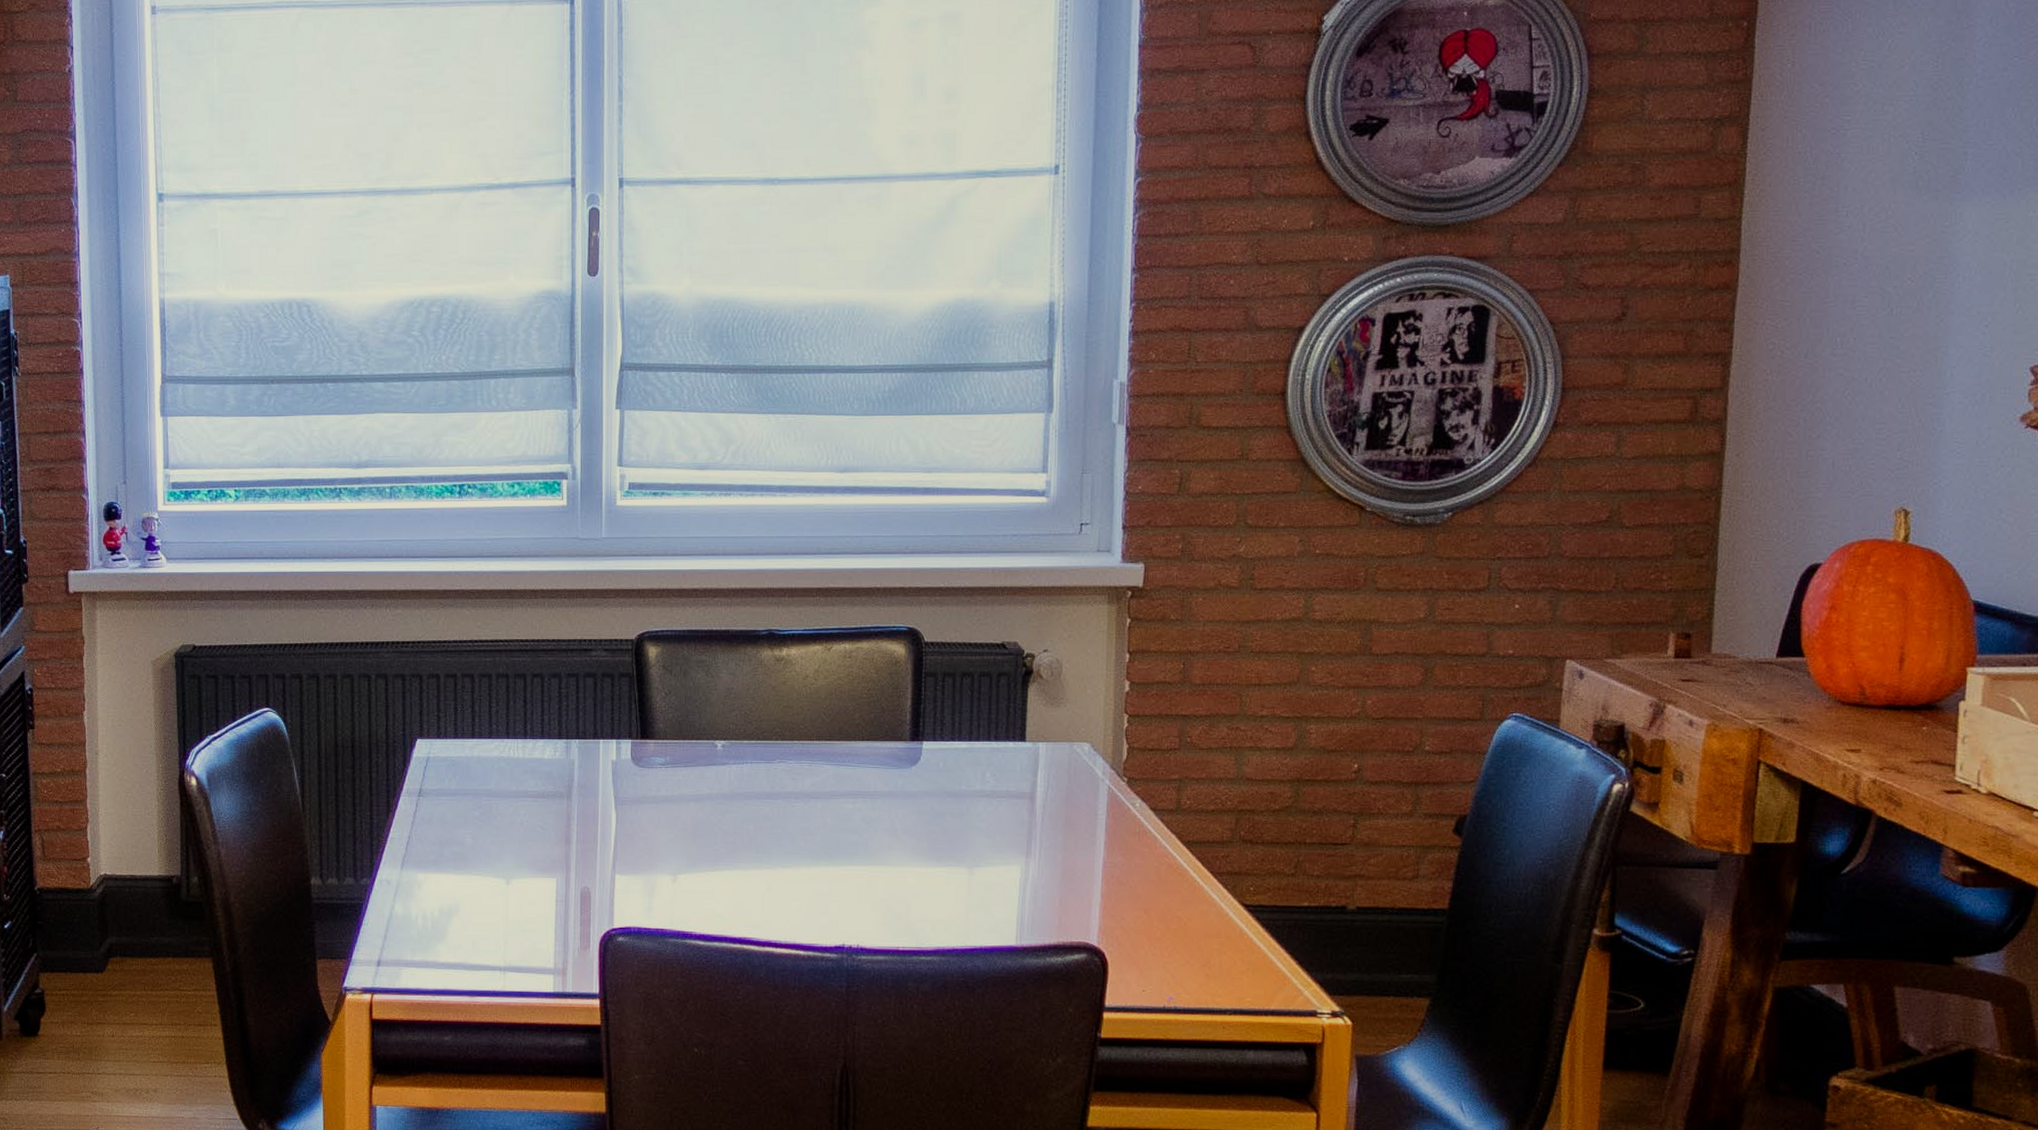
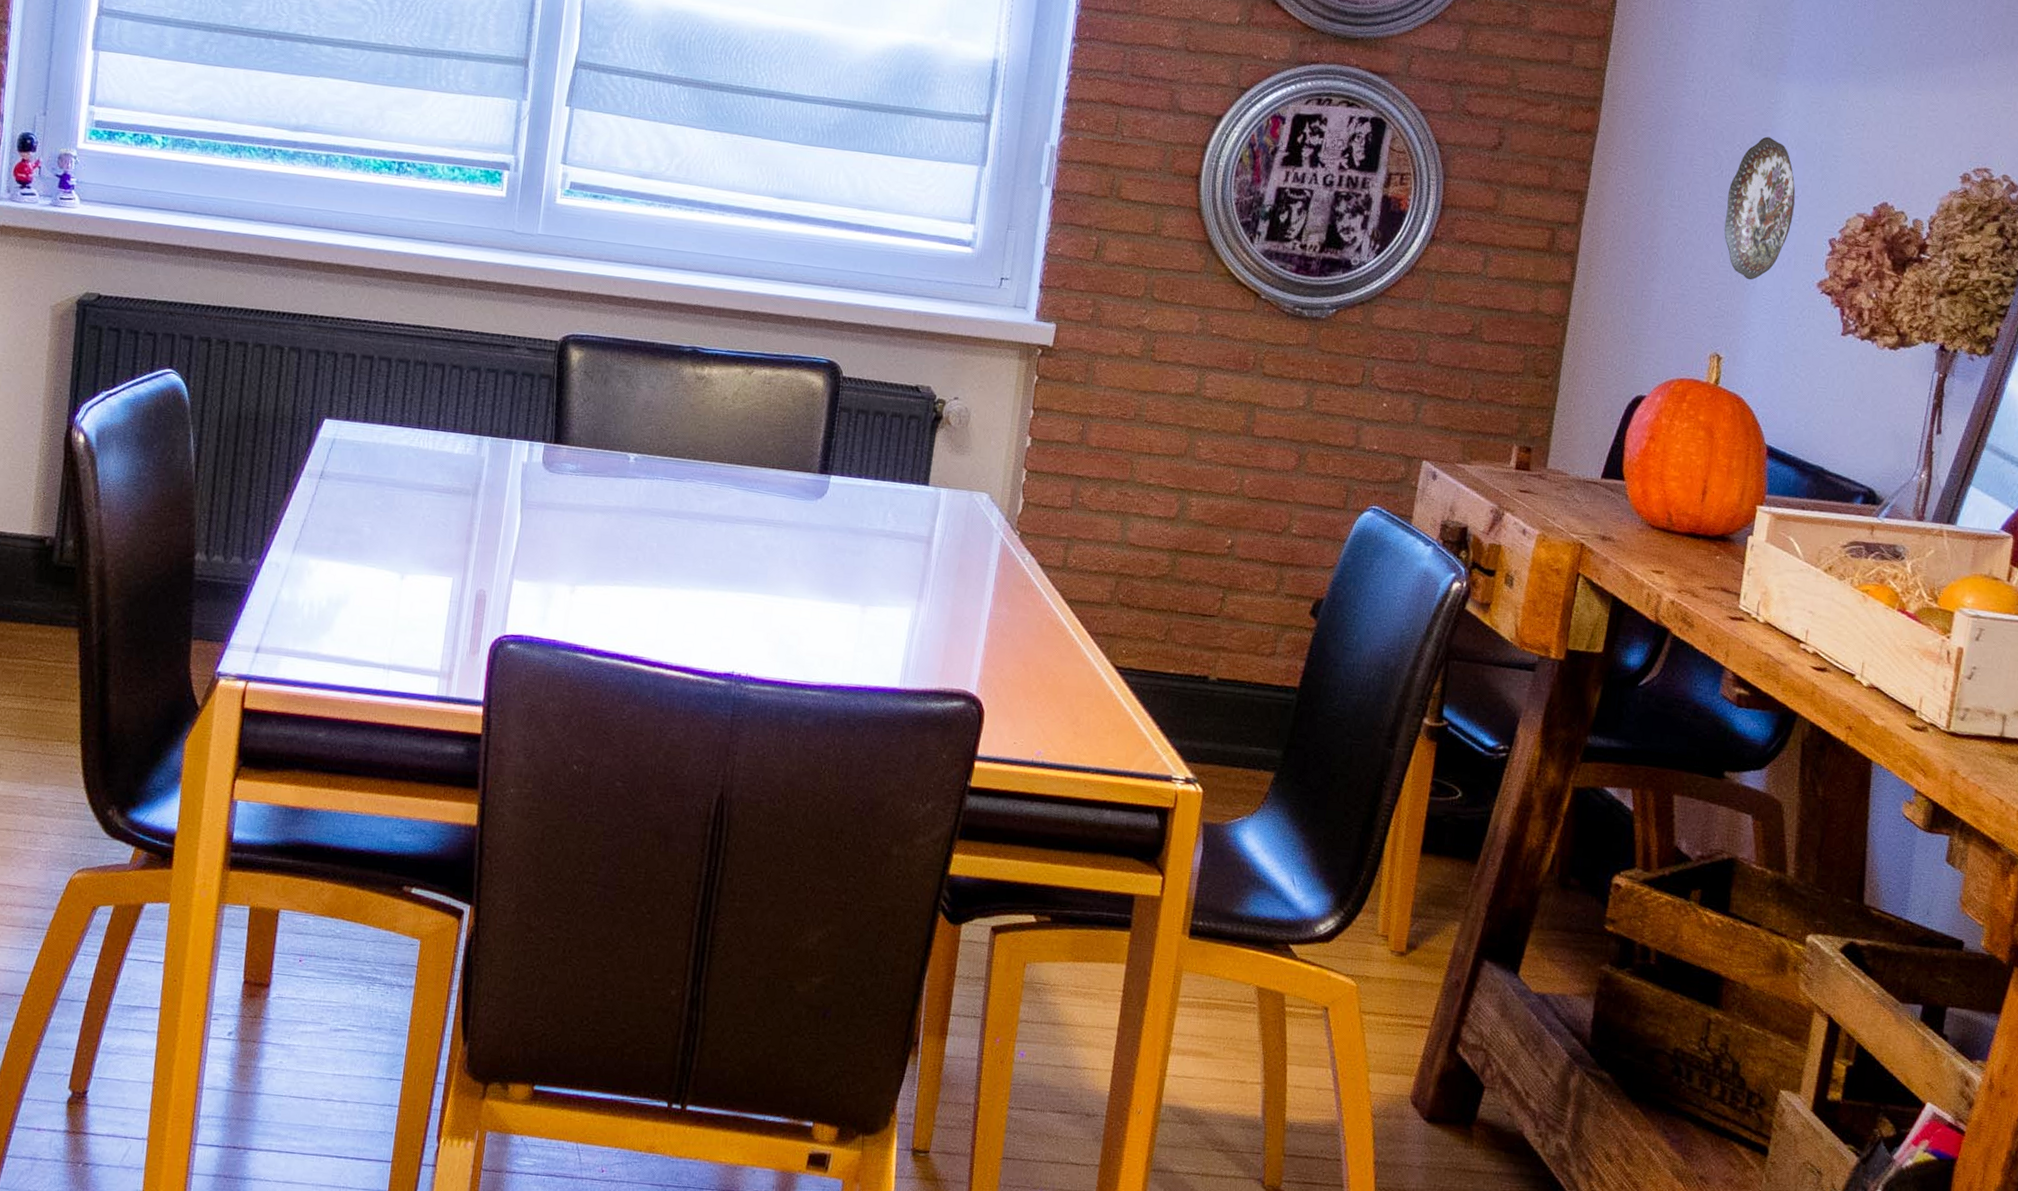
decorative plate: none [1899,264,1984,424] -> present [1724,136,1796,280]

